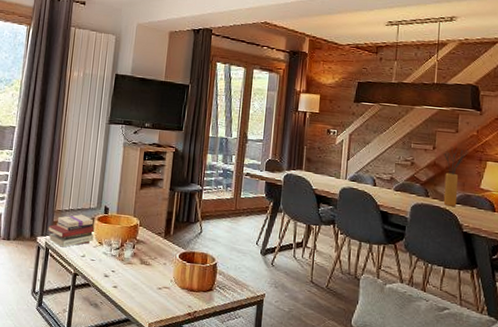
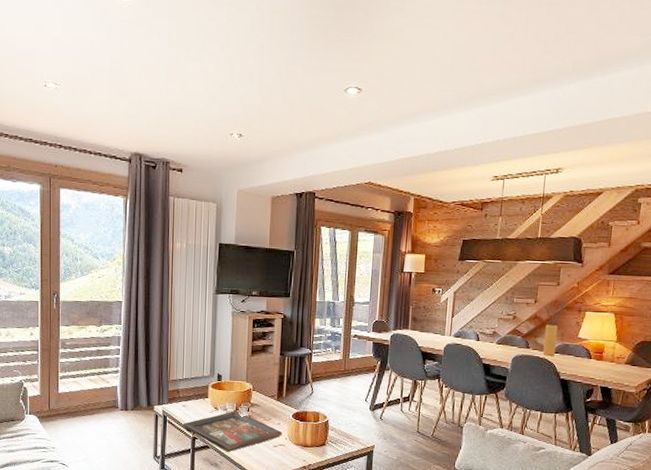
books: present [48,214,94,248] -> none [164,382,209,414]
decorative tray: none [64,247,168,292] -> present [182,411,282,452]

